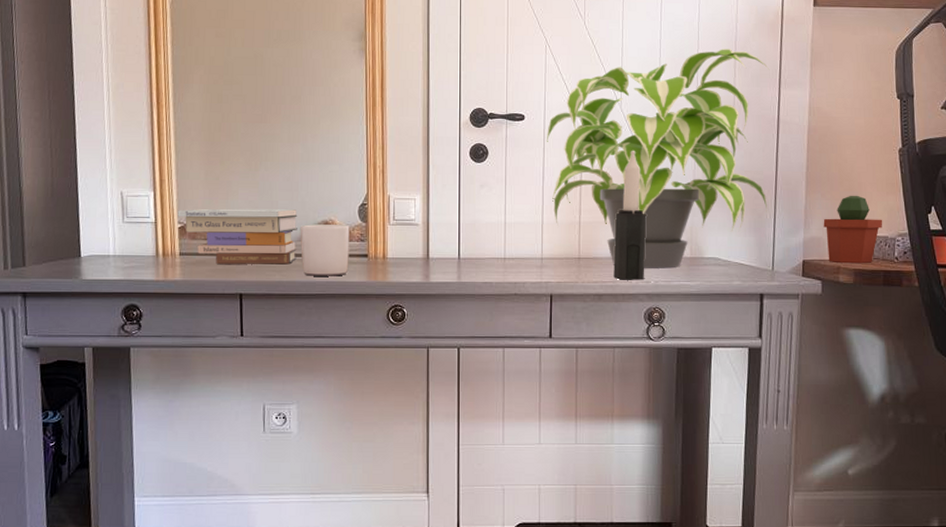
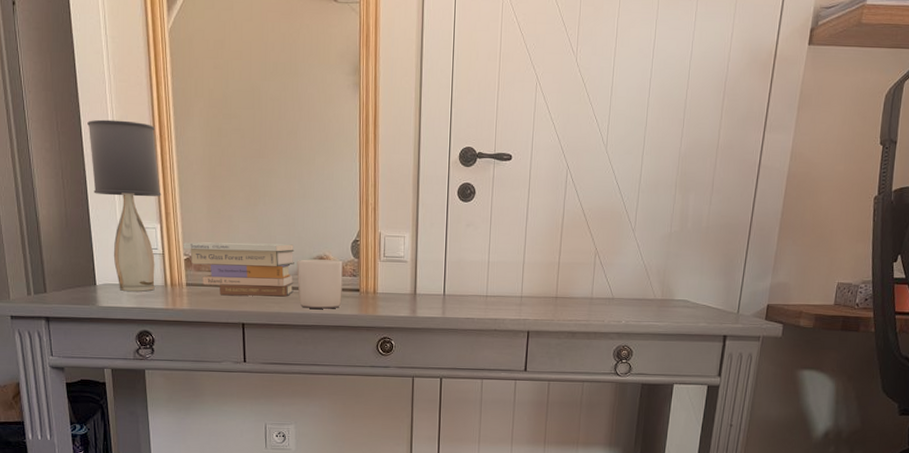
table lamp: none [81,88,156,263] -> present [87,119,161,292]
plant: present [546,49,769,269] -> none [531,89,756,309]
candle: present [613,151,647,280] -> none [588,193,623,320]
succulent plant: present [823,195,883,264] -> none [791,242,849,309]

